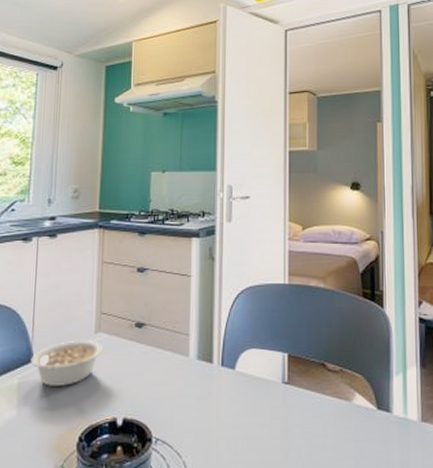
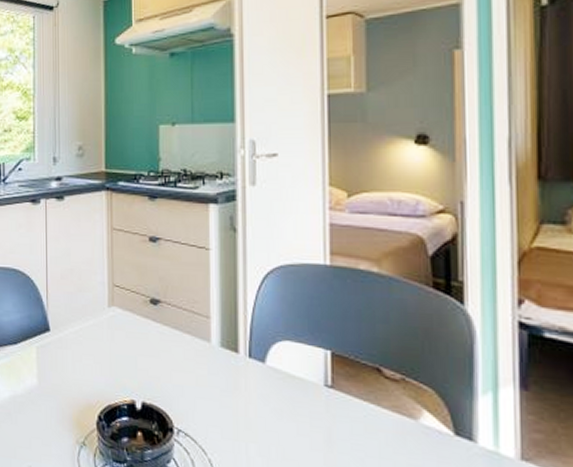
legume: present [30,341,103,386] -> none [47,313,117,360]

